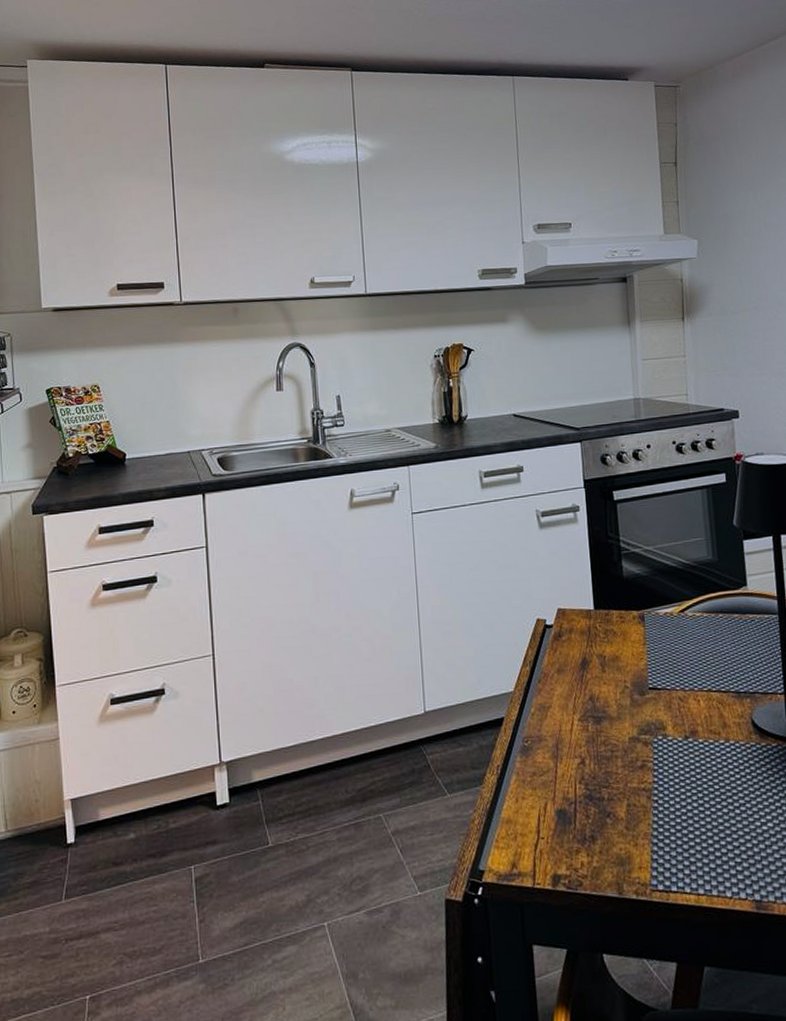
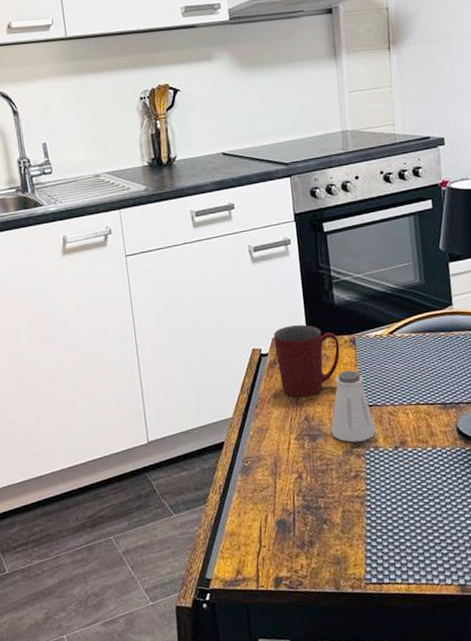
mug: none [559,596,628,674] -> present [273,324,340,397]
saltshaker: none [616,649,665,728] -> present [331,370,376,443]

